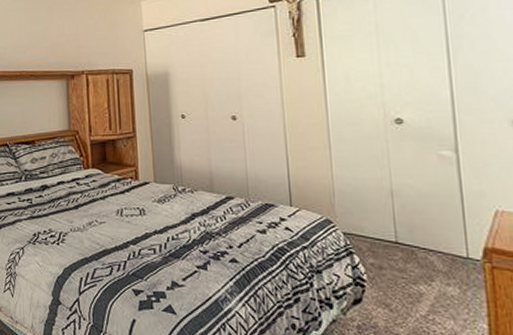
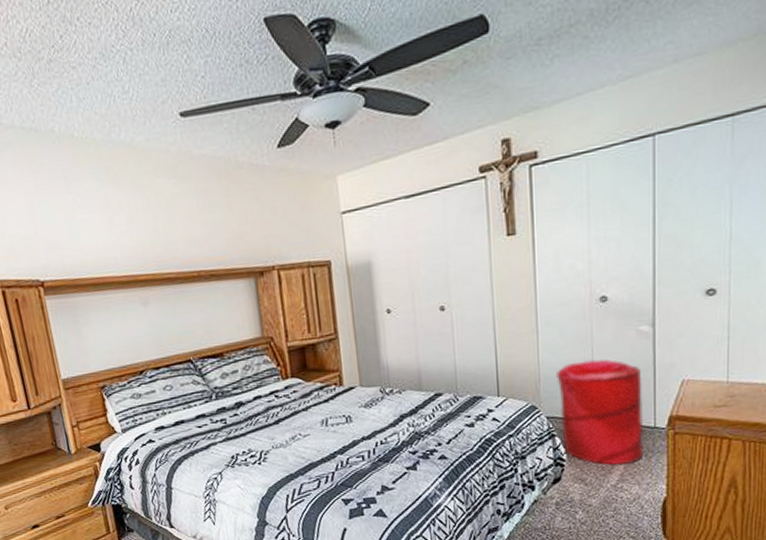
laundry hamper: none [352,180,457,295] -> present [556,359,644,466]

